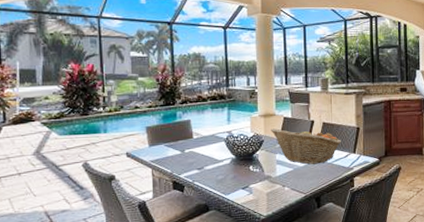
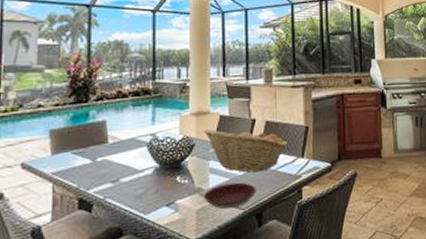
plate: none [272,172,316,193] -> present [204,182,257,209]

